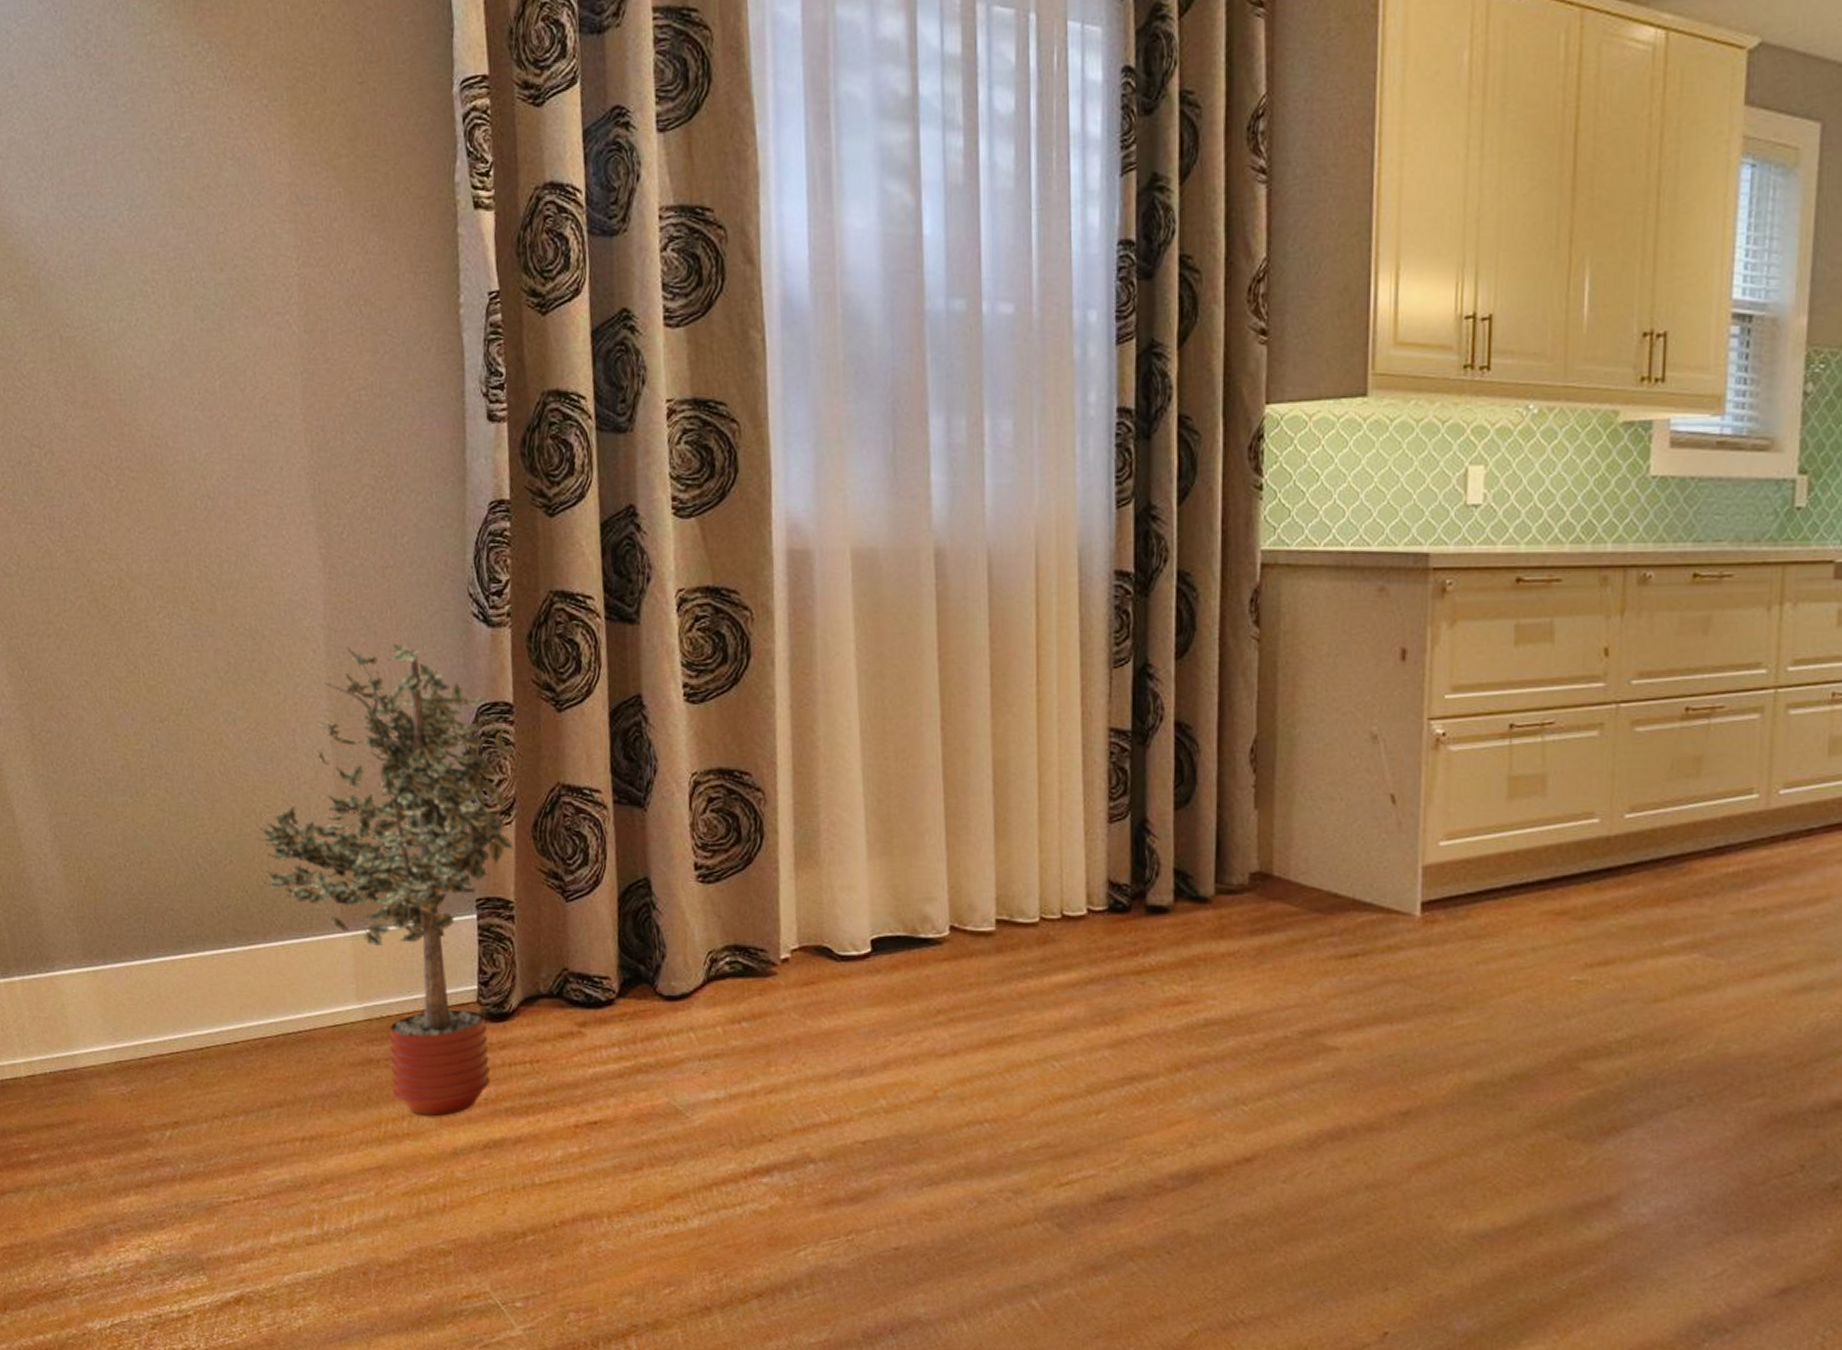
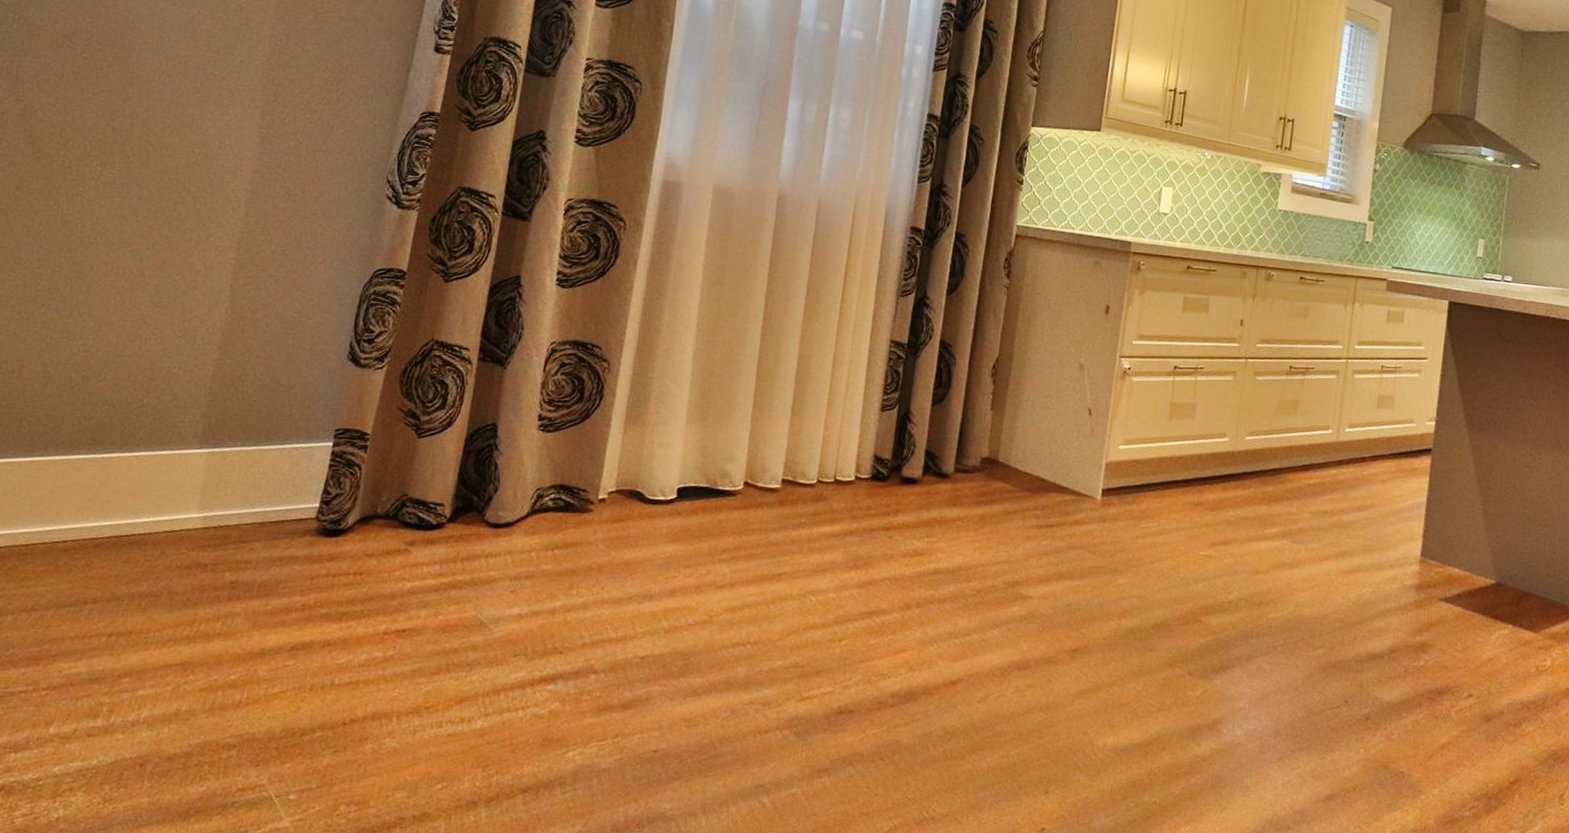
potted tree: present [258,643,522,1117] -> none [134,209,401,619]

